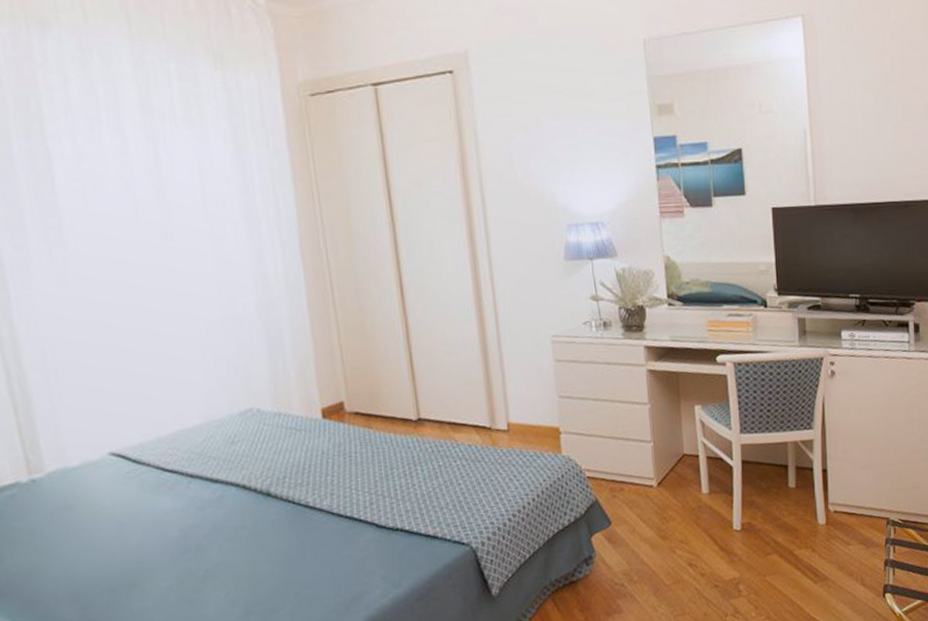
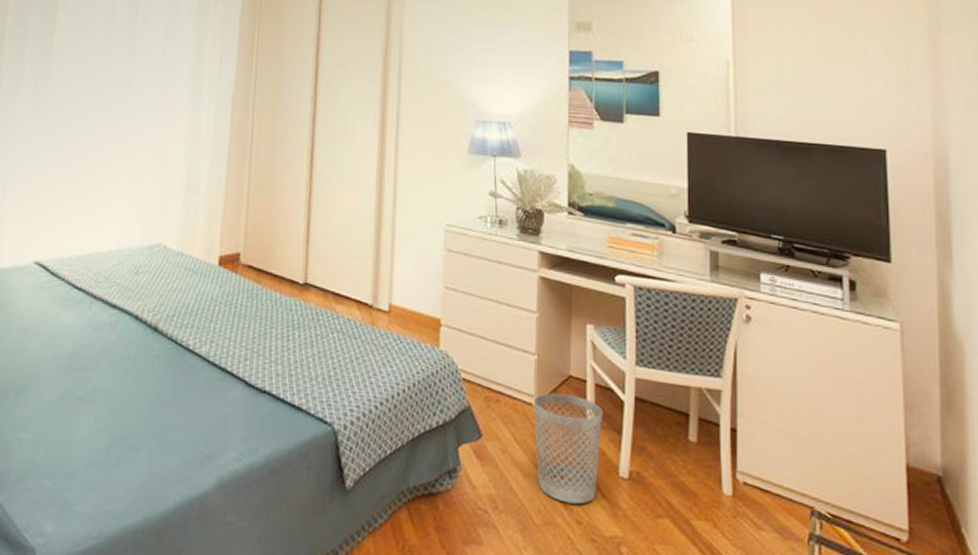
wastebasket: none [653,470,716,562] -> present [533,392,603,505]

